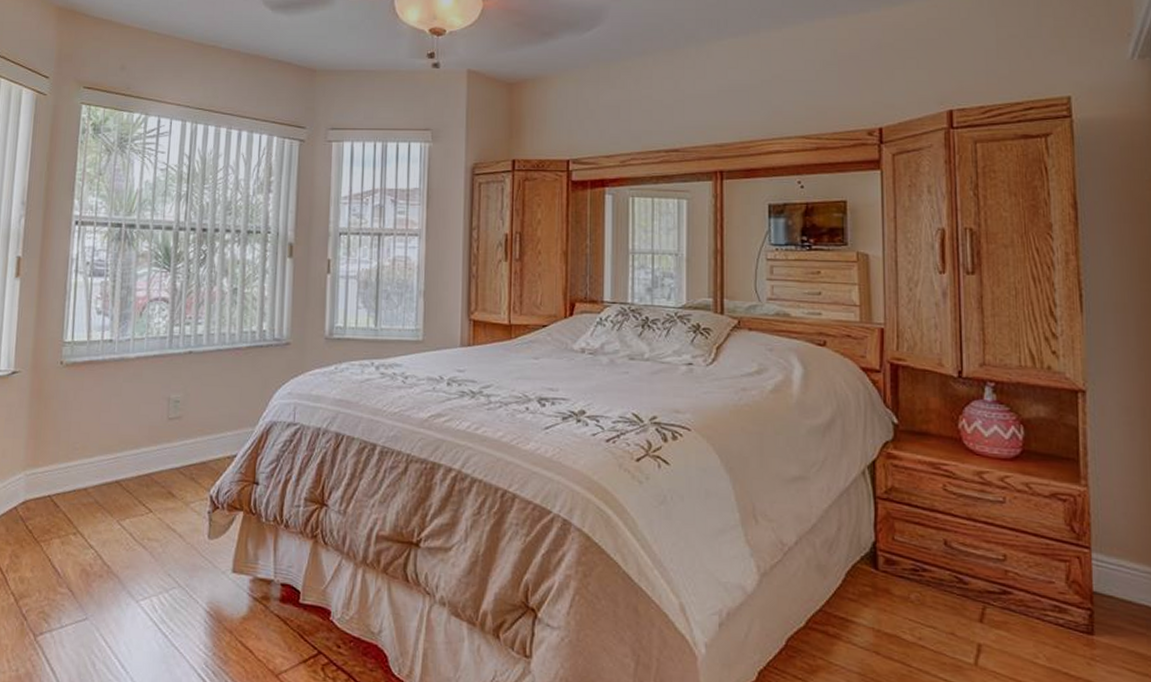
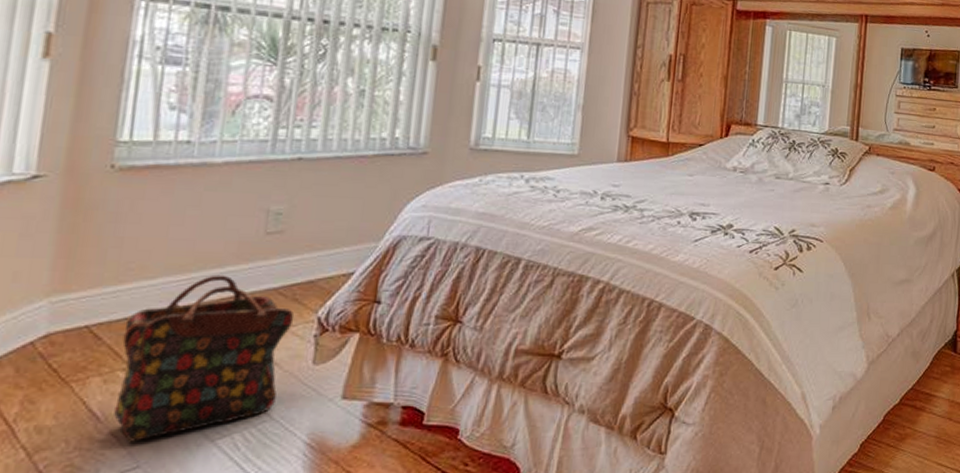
backpack: none [69,455,192,597] -> present [114,274,295,442]

